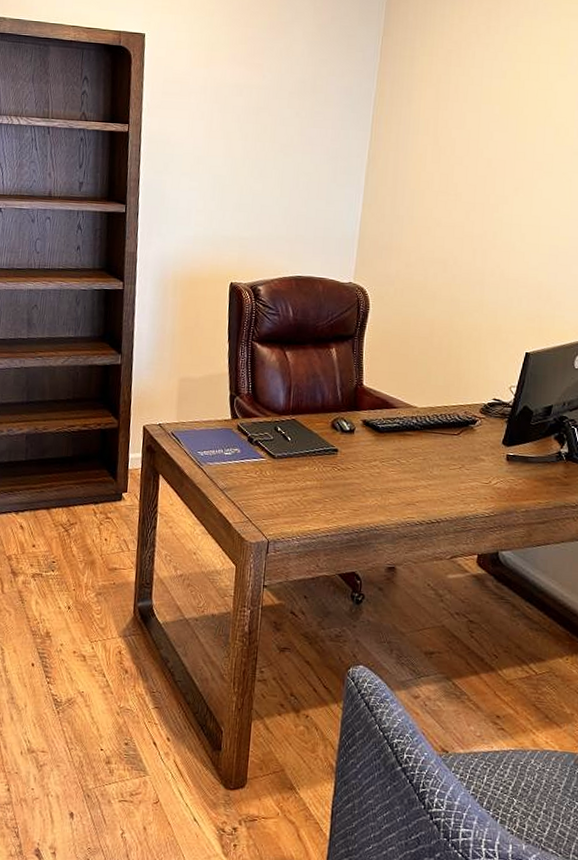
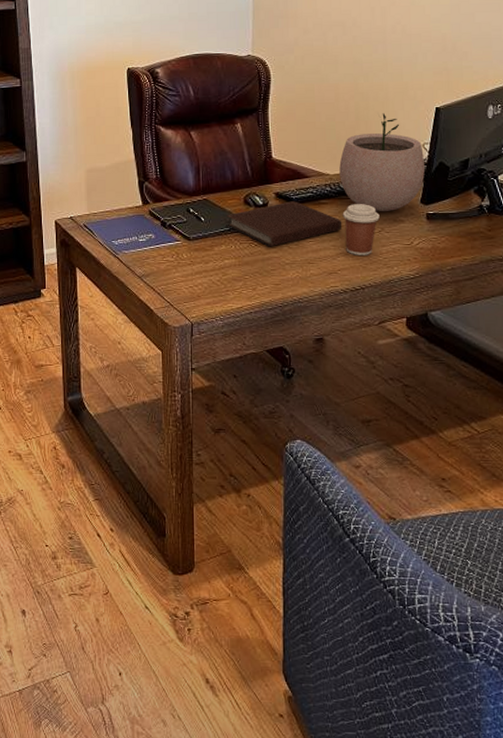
notebook: none [311,429,425,473] -> present [226,201,342,247]
coffee cup: none [425,438,462,490] -> present [342,204,380,255]
plant pot: none [426,353,510,449] -> present [339,113,425,211]

